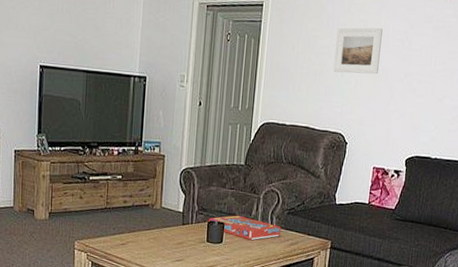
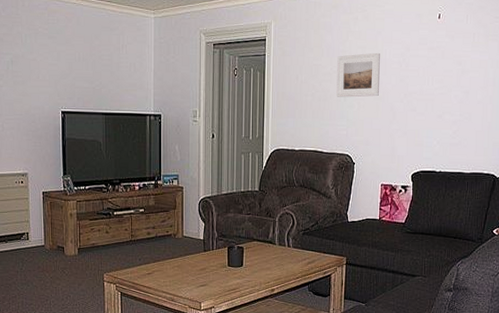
snack box: present [208,215,282,241] -> none [228,239,298,262]

